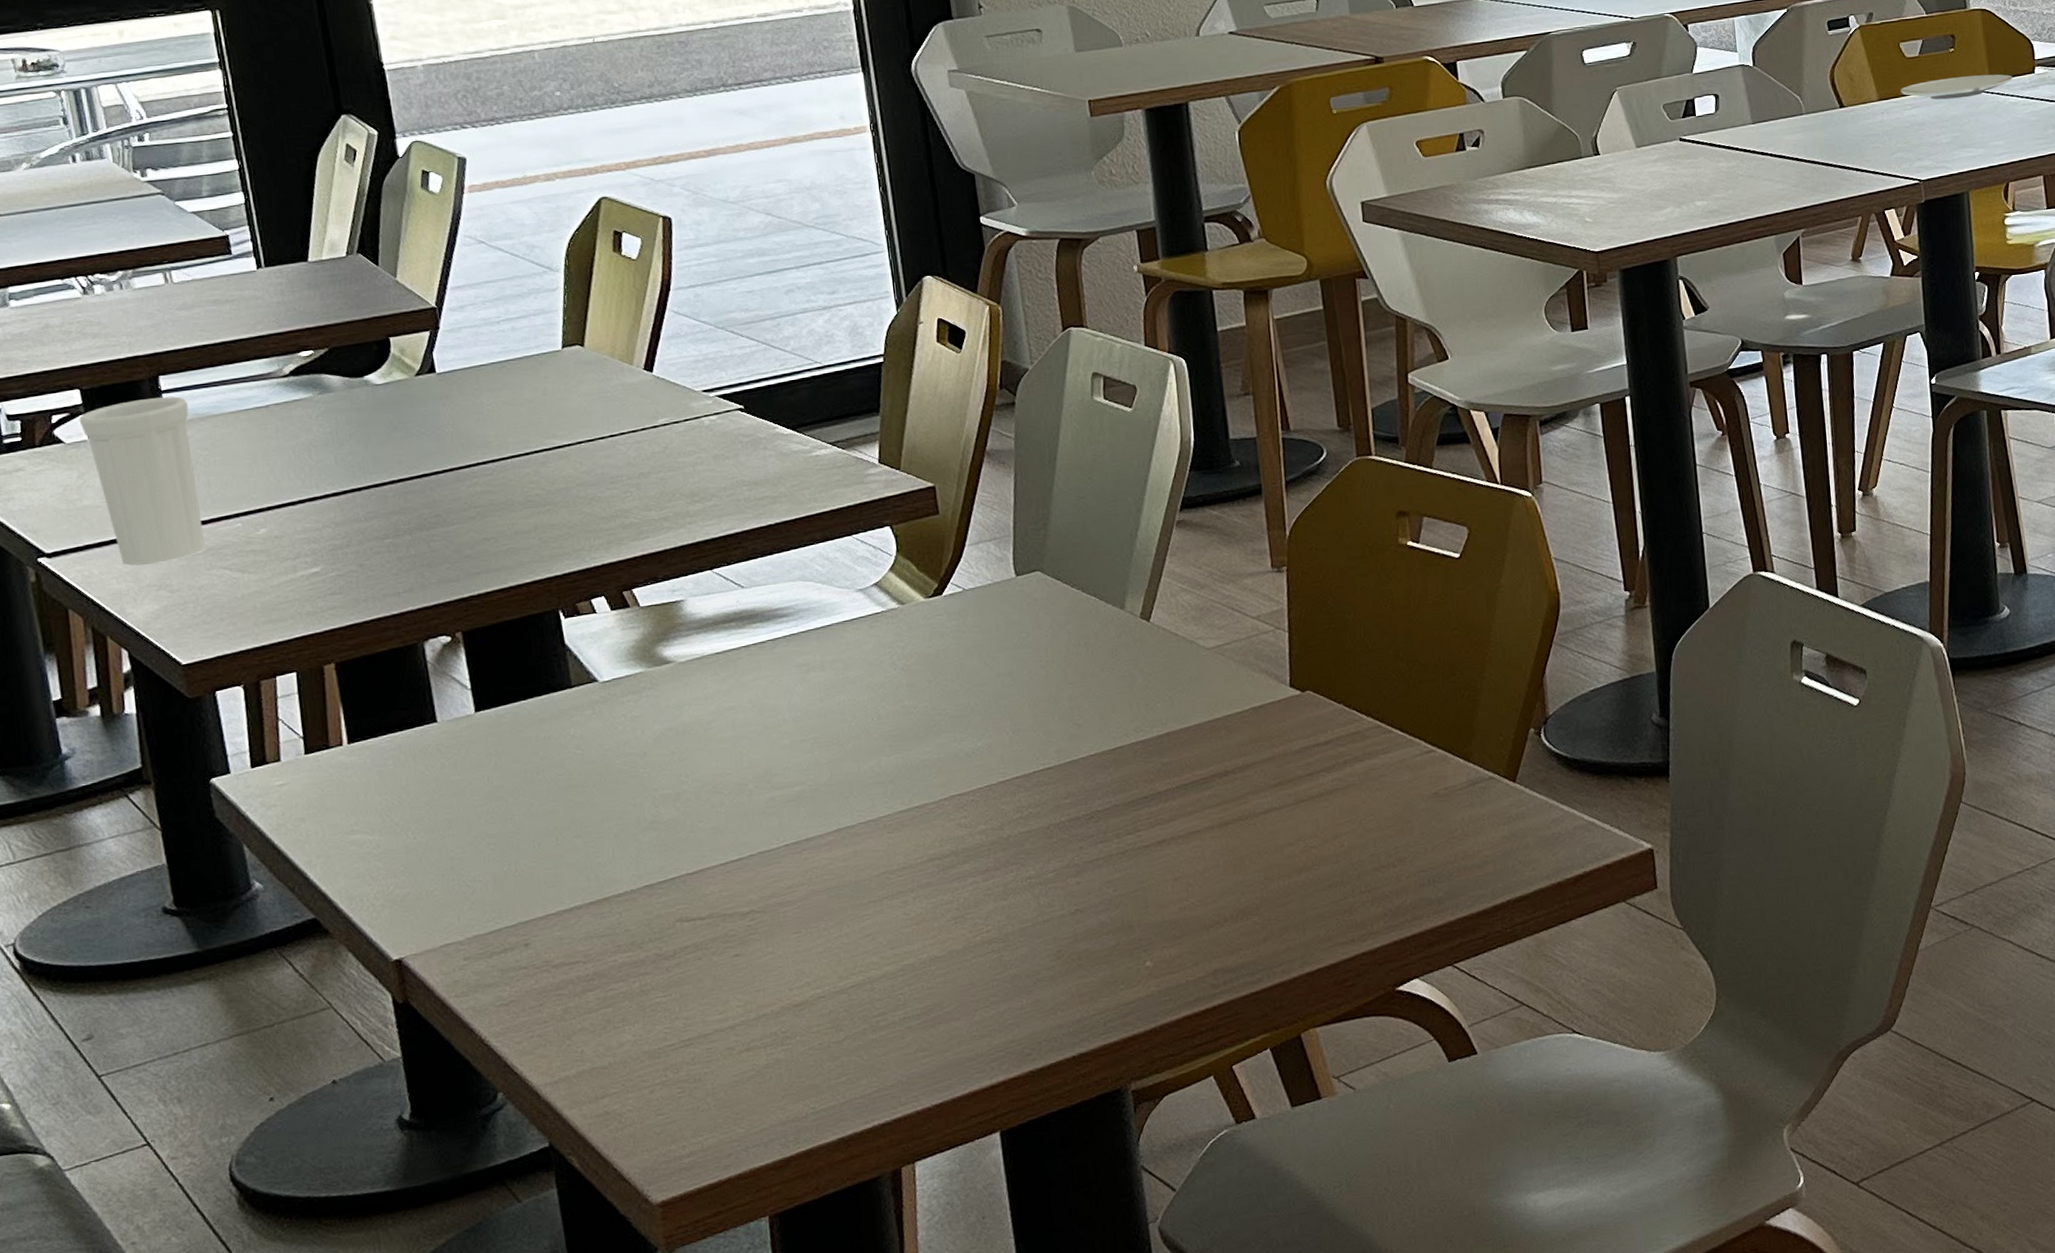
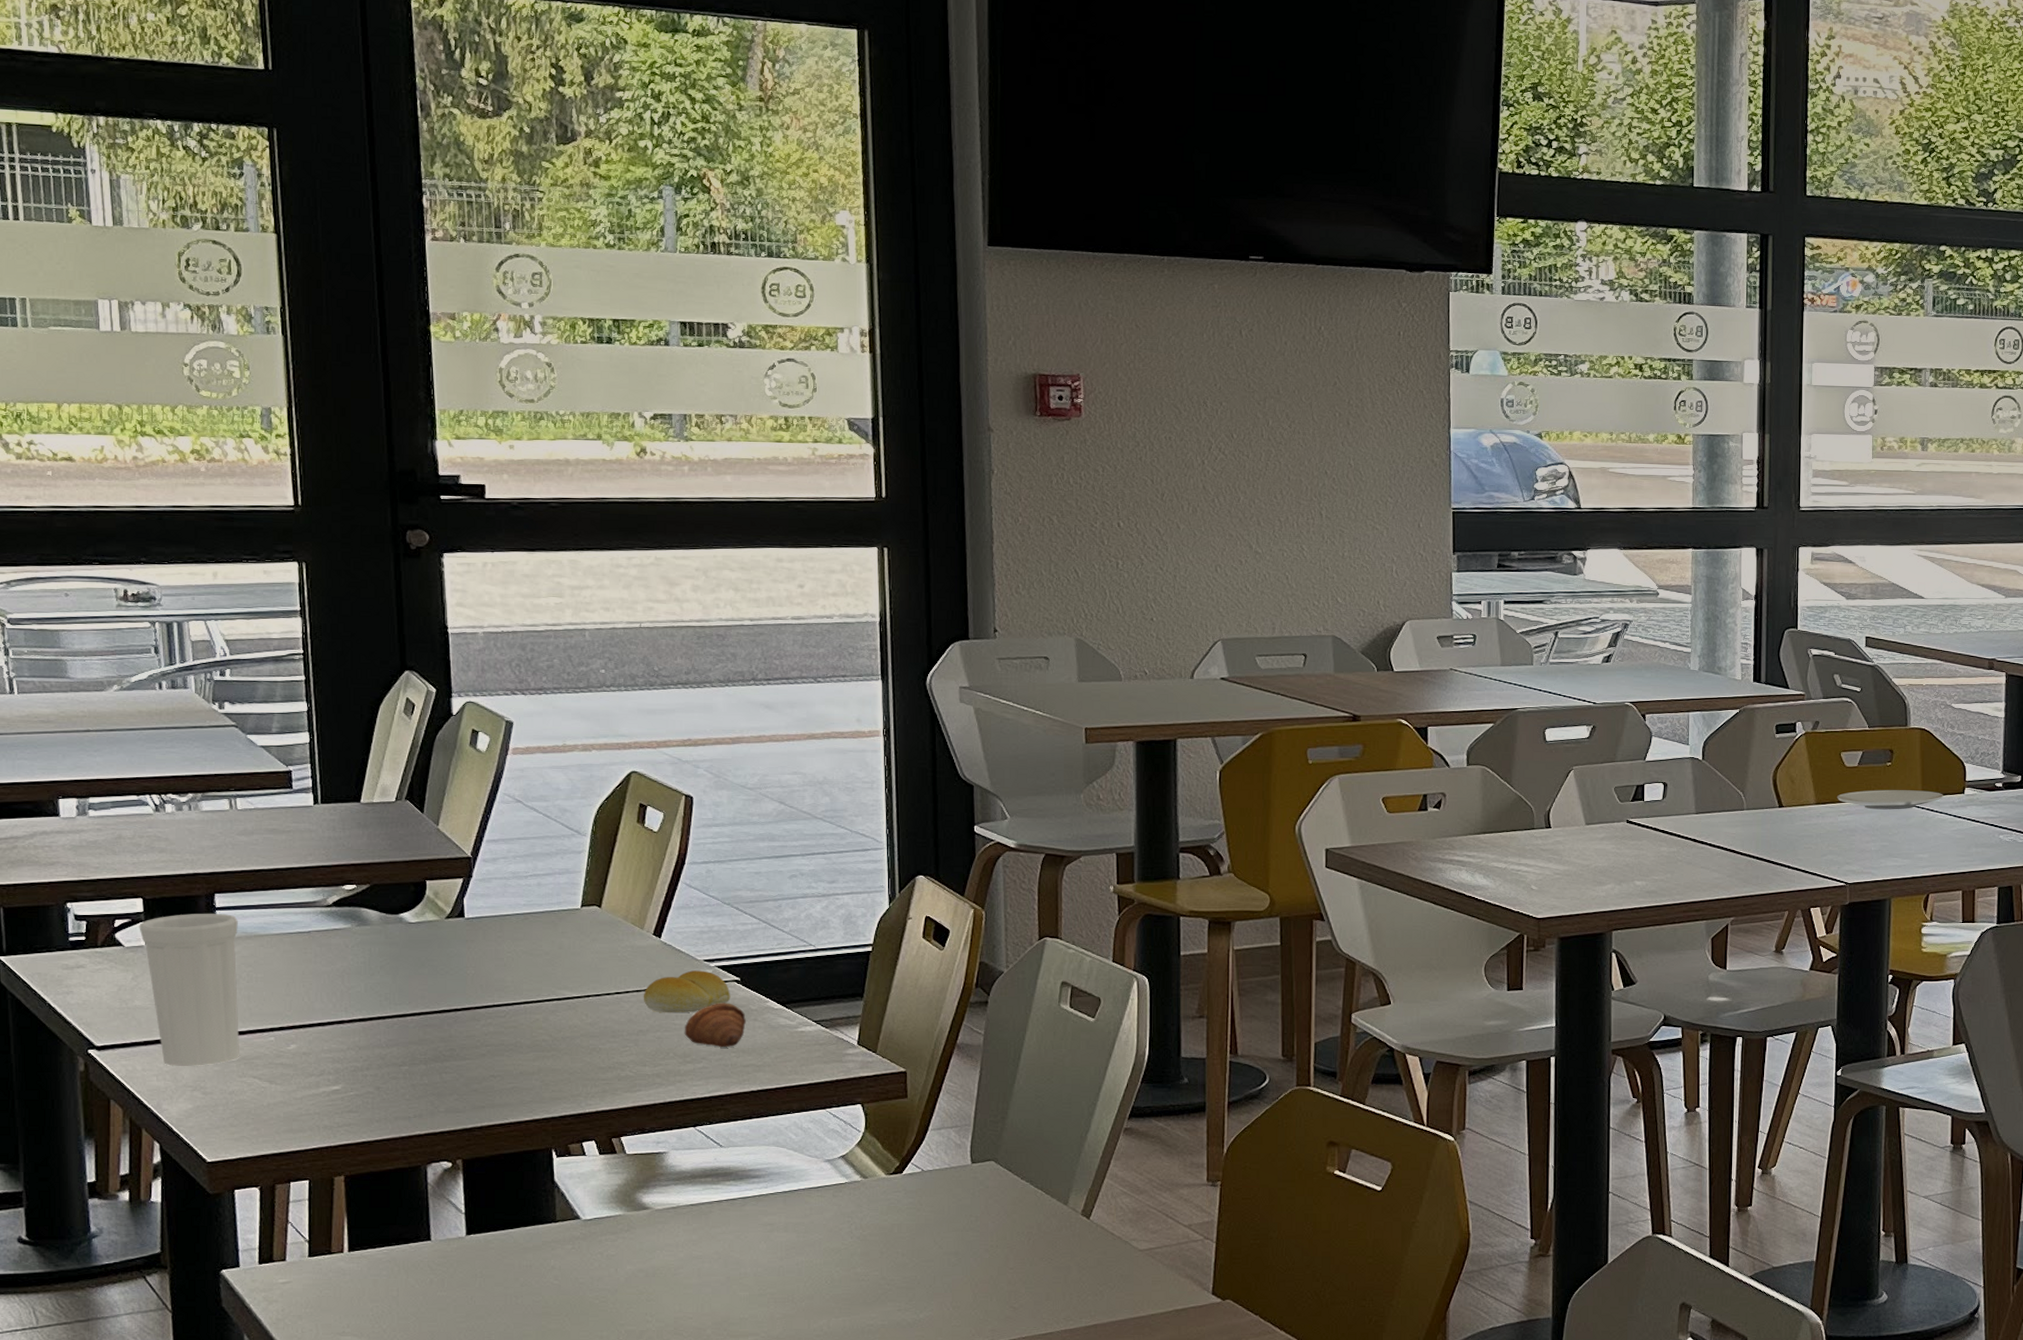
bread roll: none [640,402,736,452] -> present [643,970,731,1012]
croissant: none [688,433,755,482] -> present [684,1003,746,1047]

